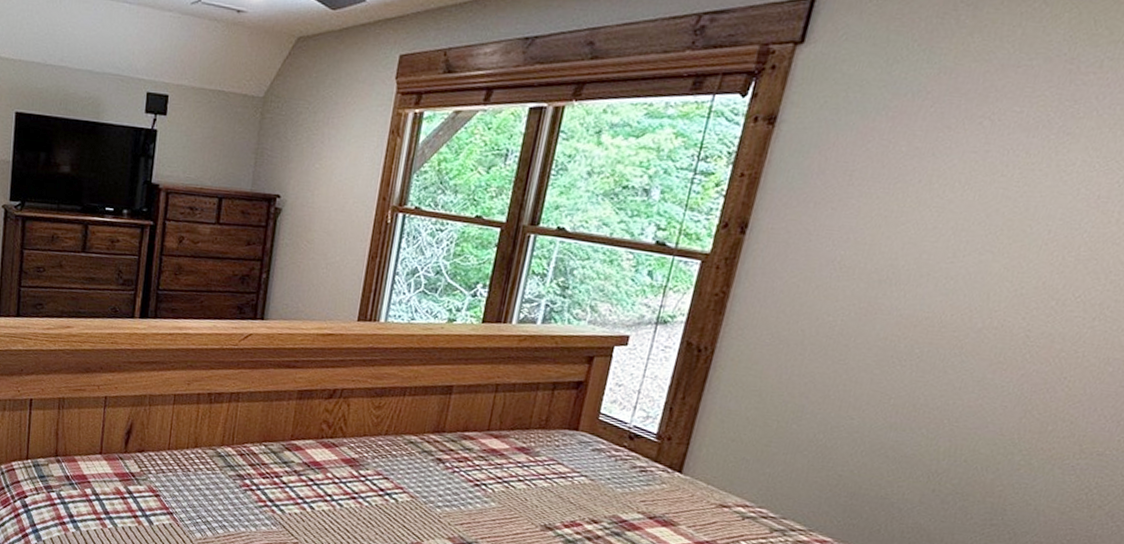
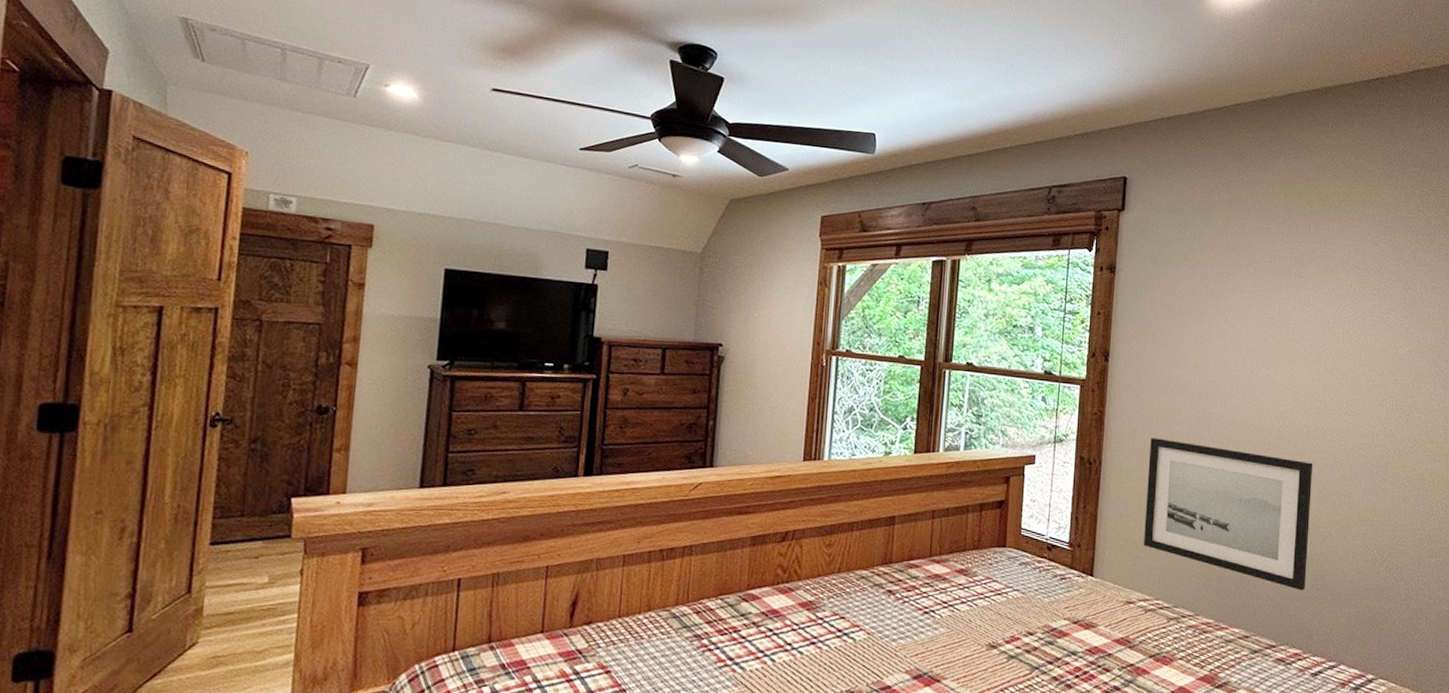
wall art: none [754,327,1025,523] -> present [1144,438,1314,591]

